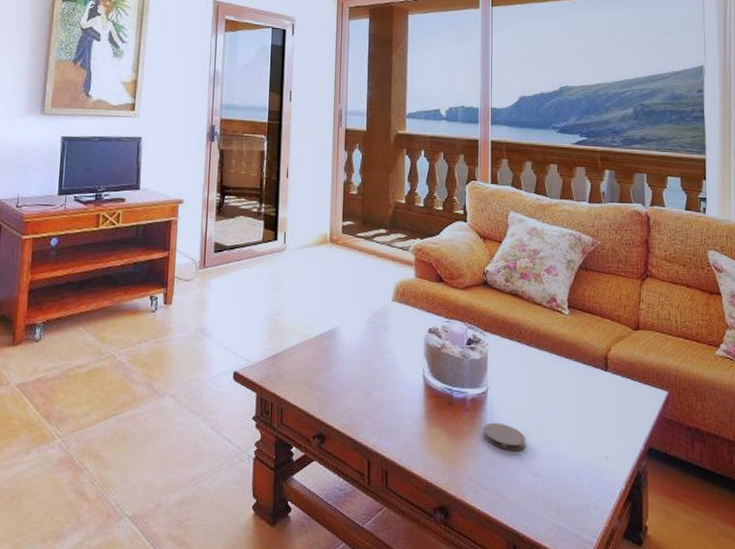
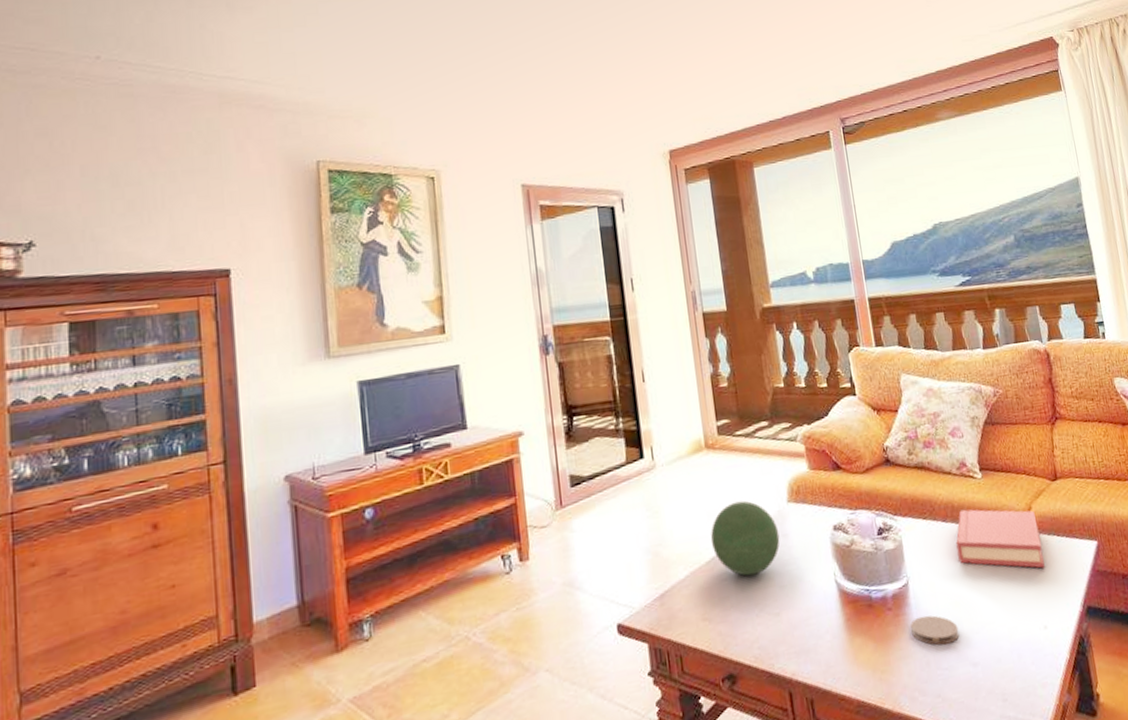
decorative orb: none [323,292,381,356] -> present [711,500,780,576]
hardback book: none [536,338,615,405] -> present [956,509,1045,568]

